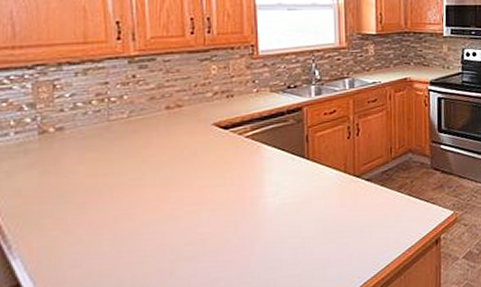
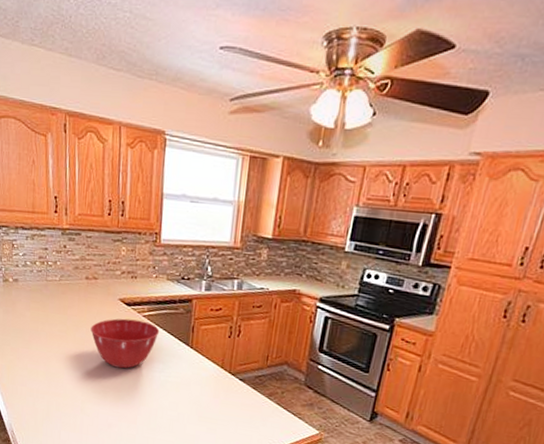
mixing bowl: none [177,142,268,206] -> present [90,318,160,369]

